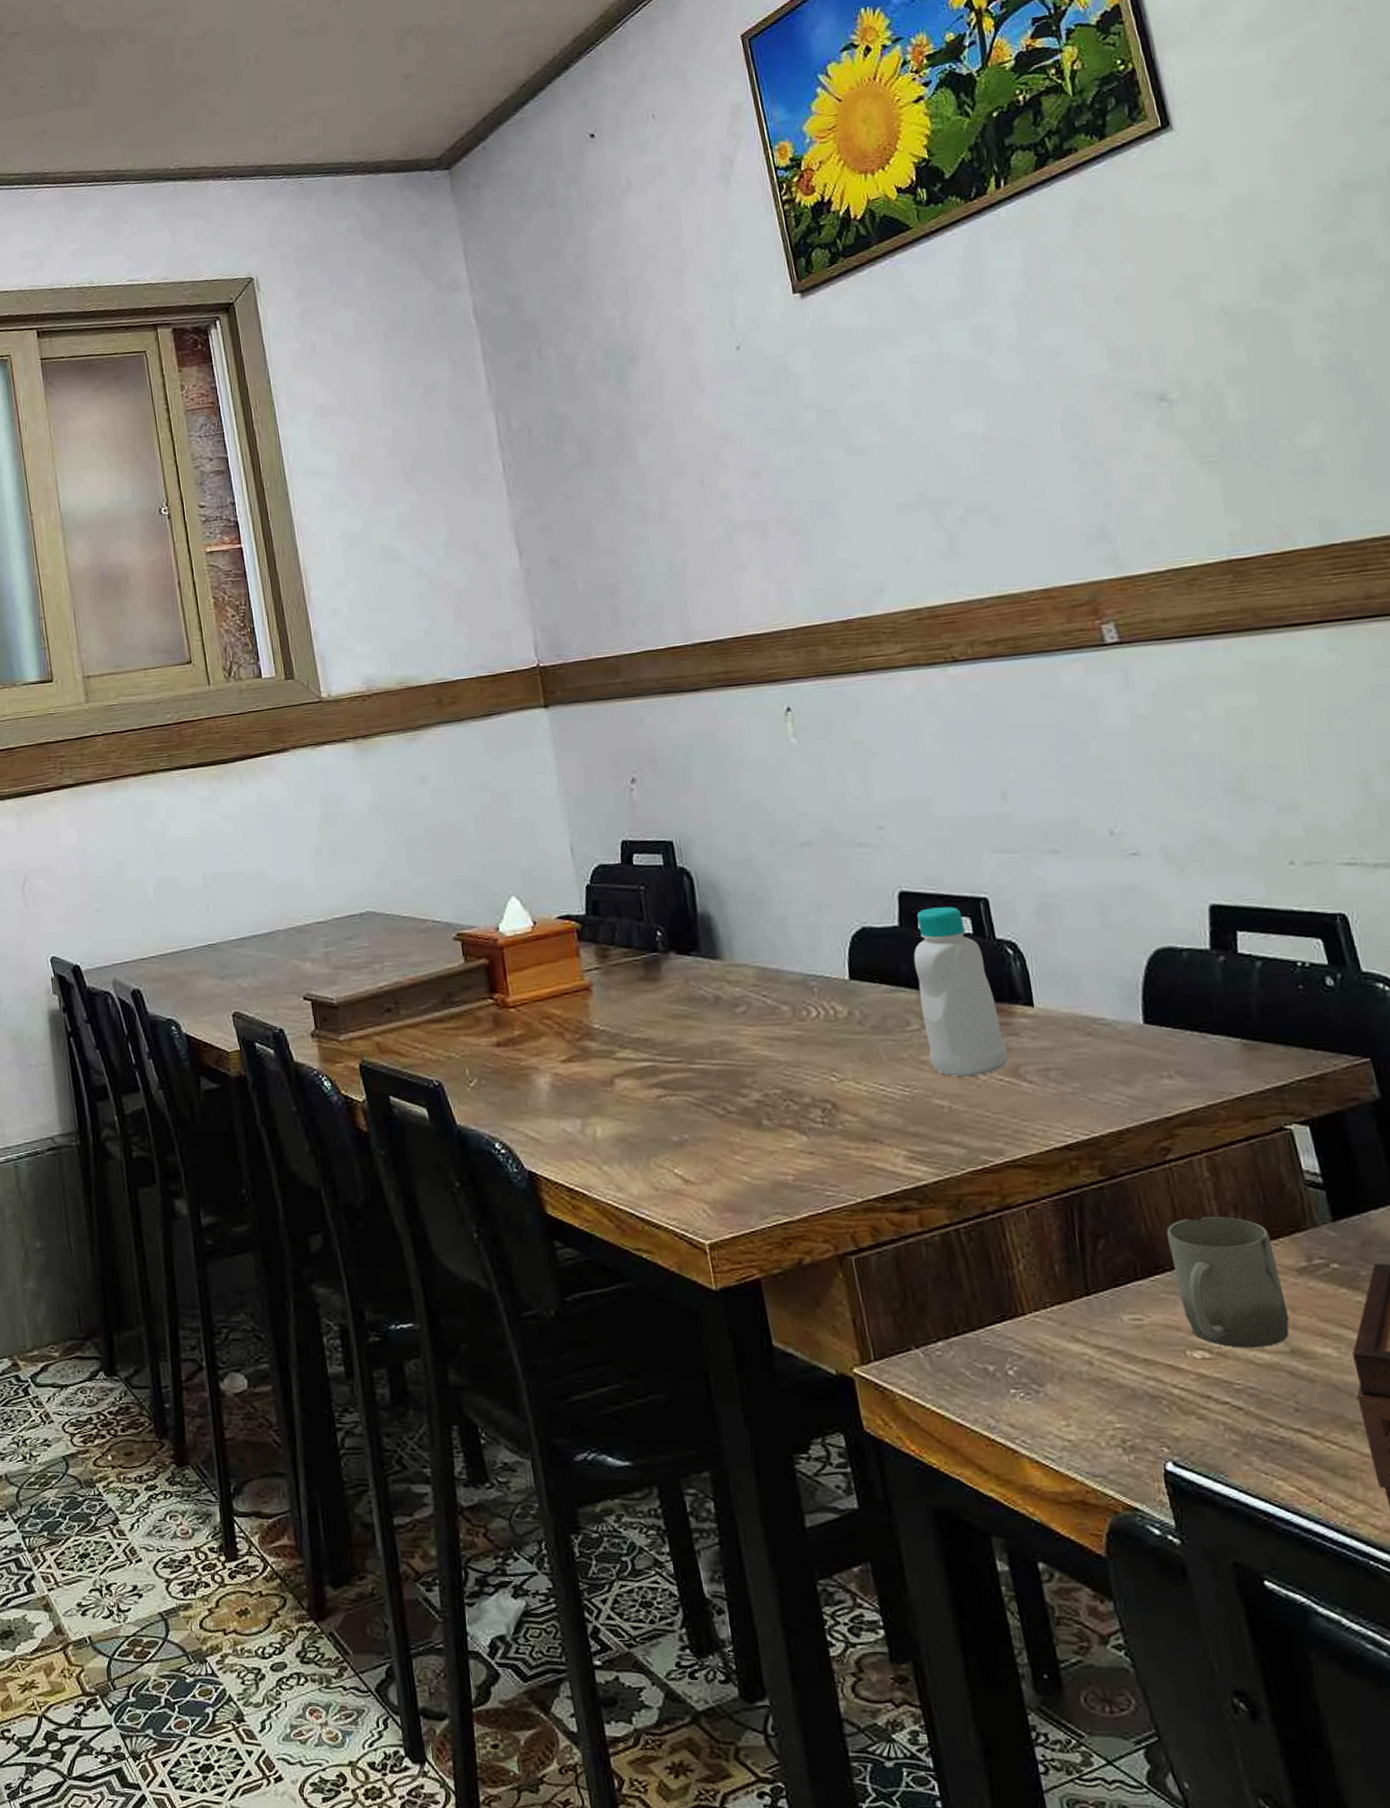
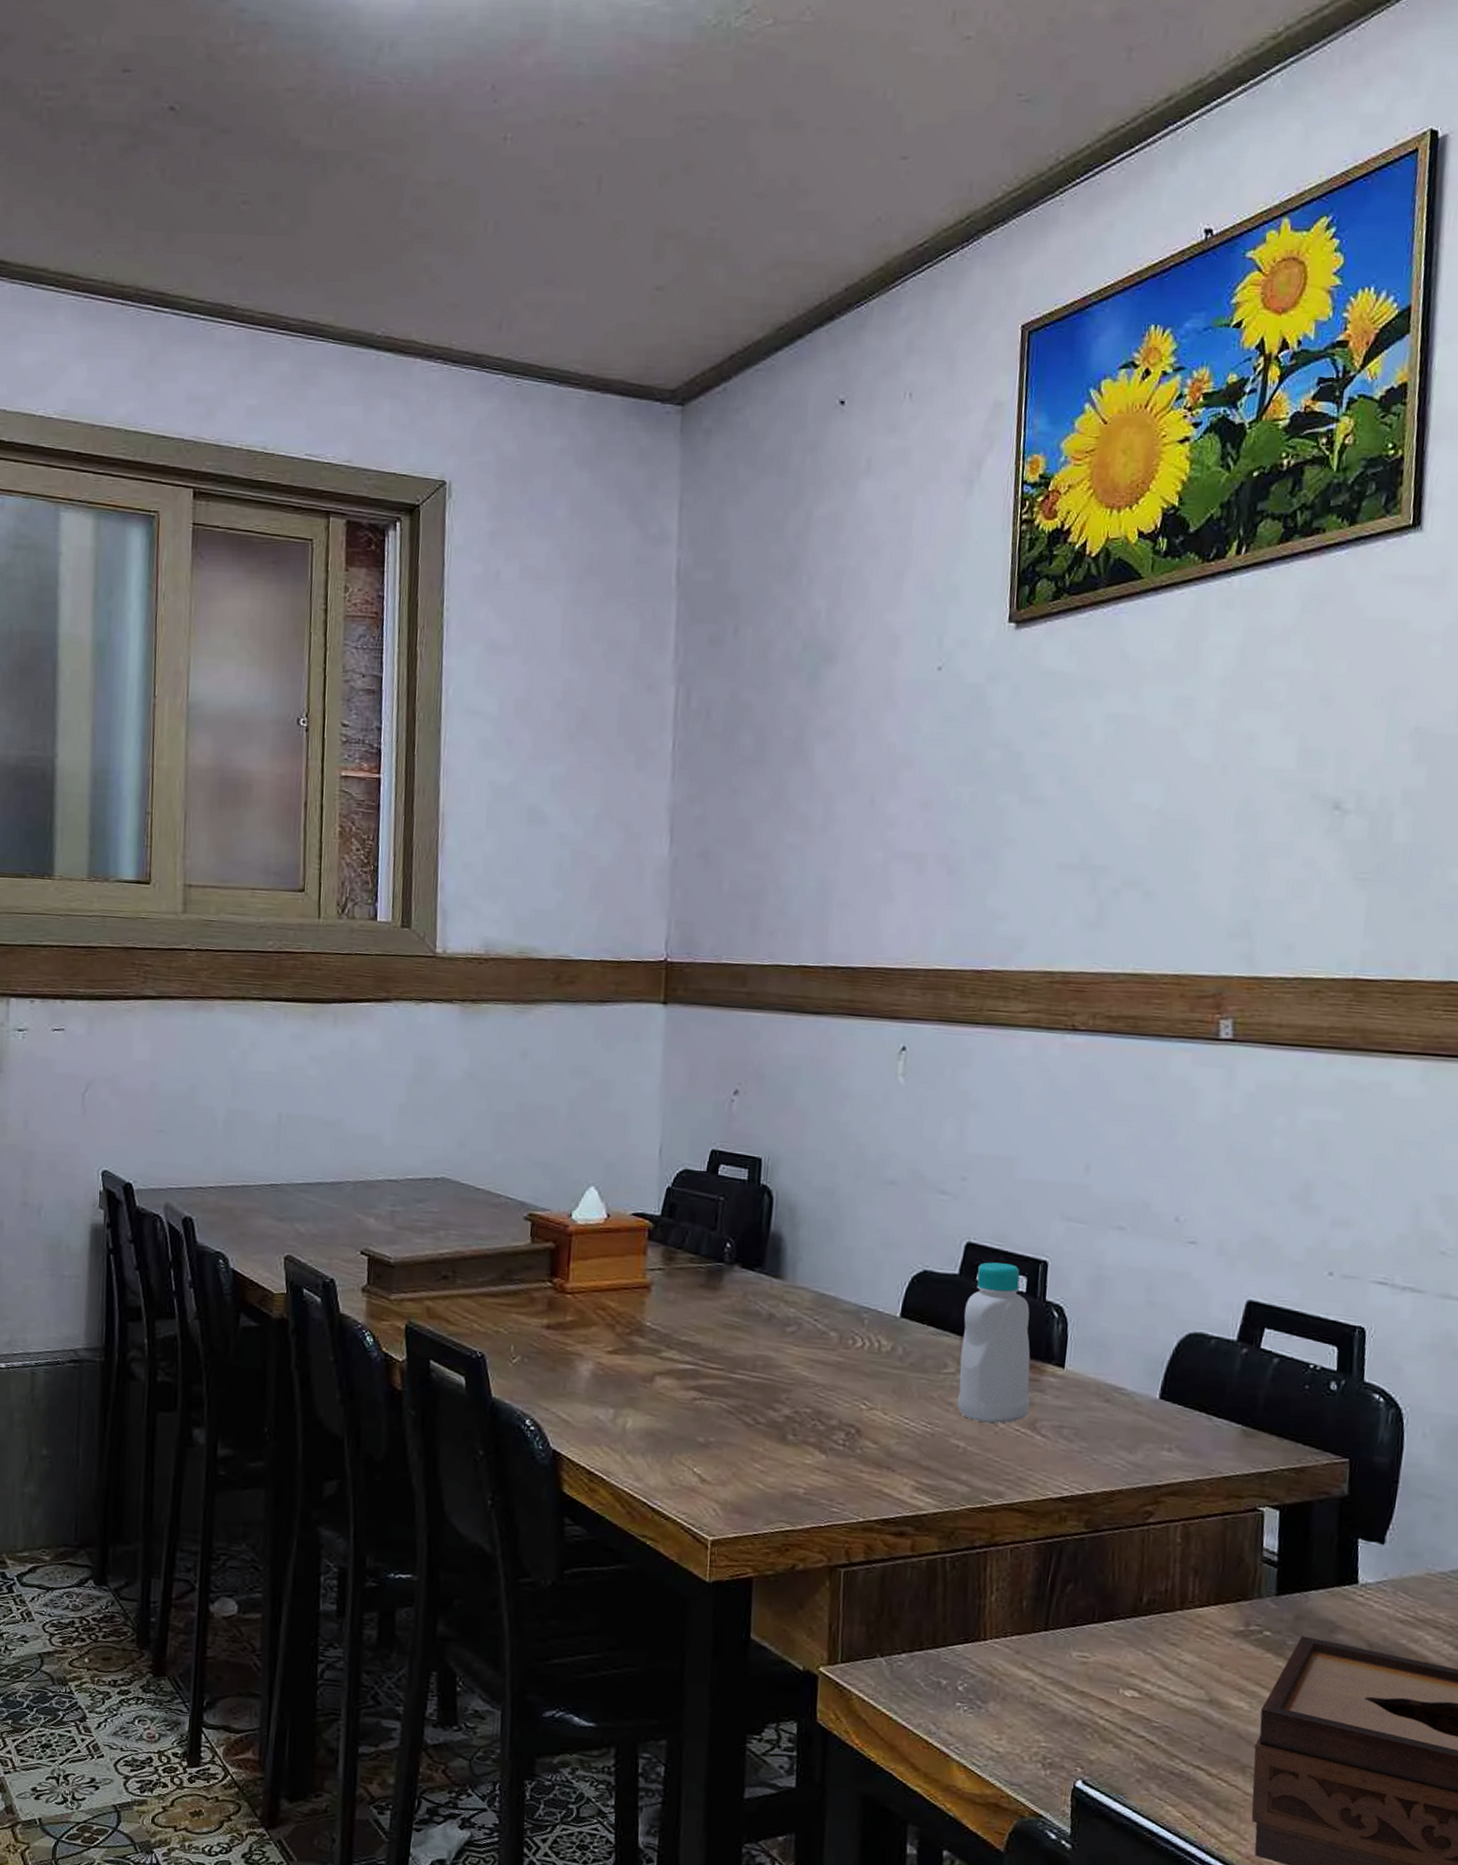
cup: present [1166,1217,1290,1349] -> none [1126,1576,1219,1695]

